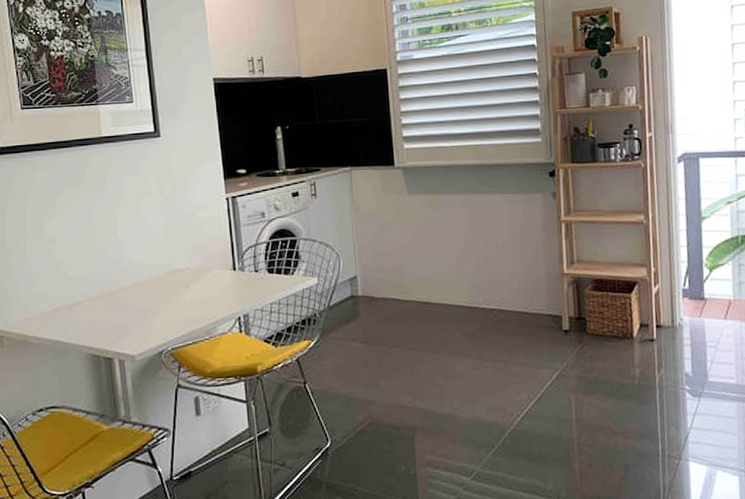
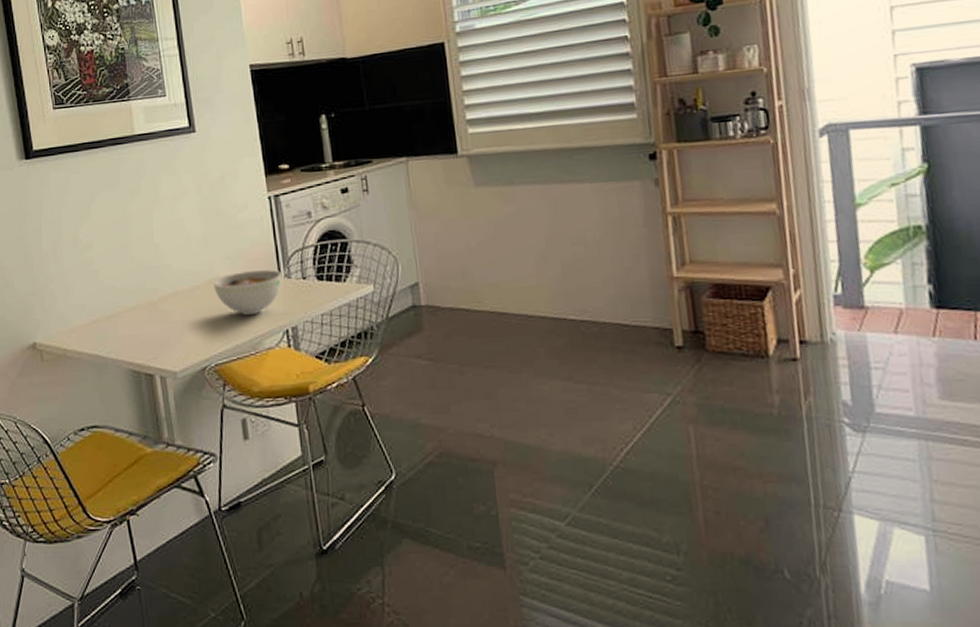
bowl: none [172,263,237,304] -> present [213,270,283,315]

